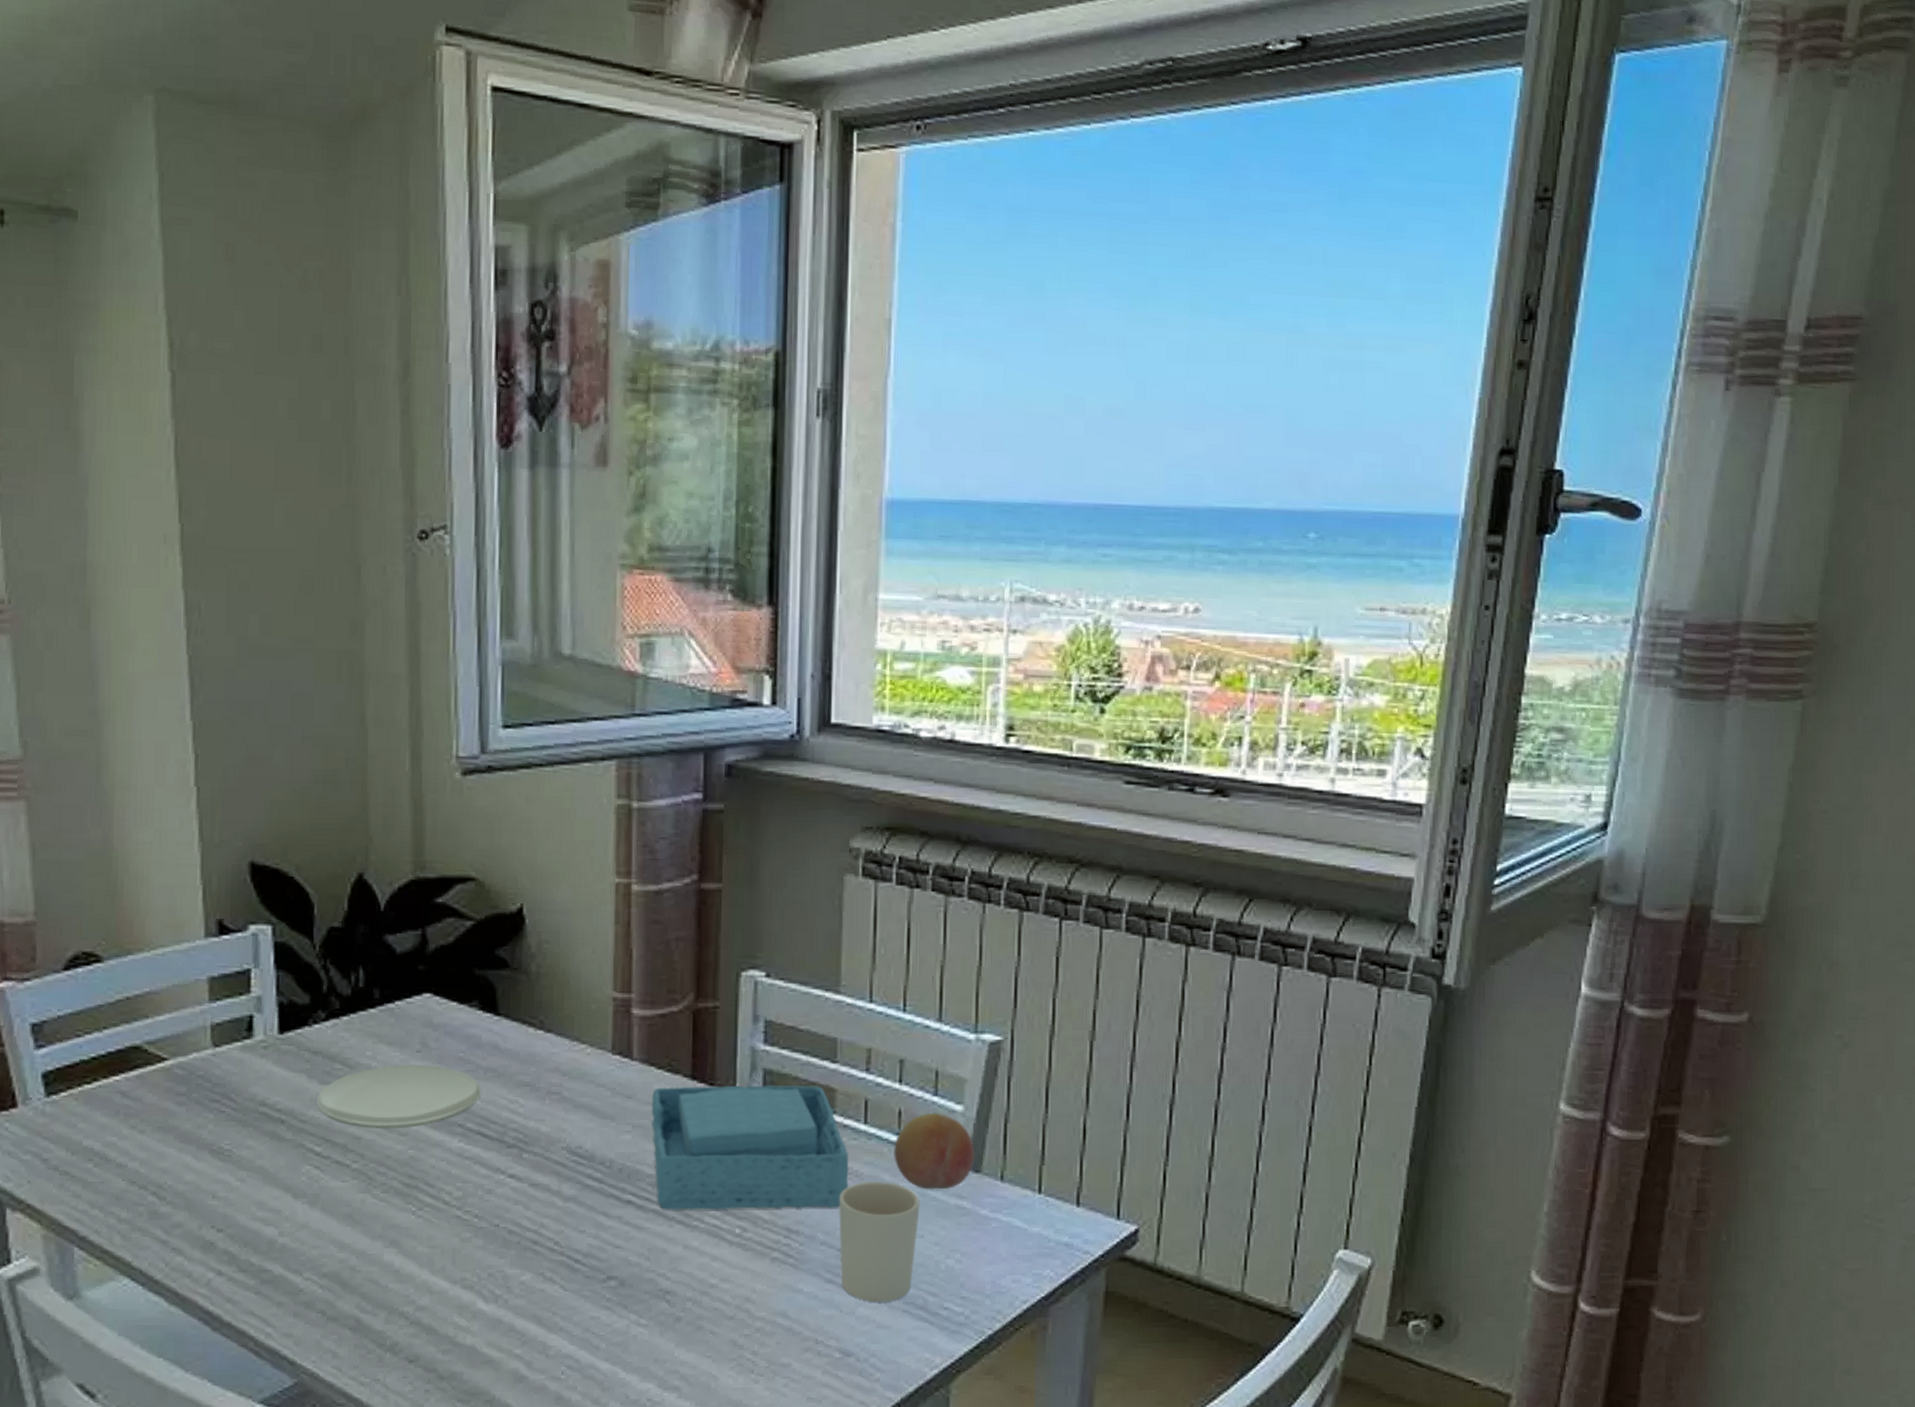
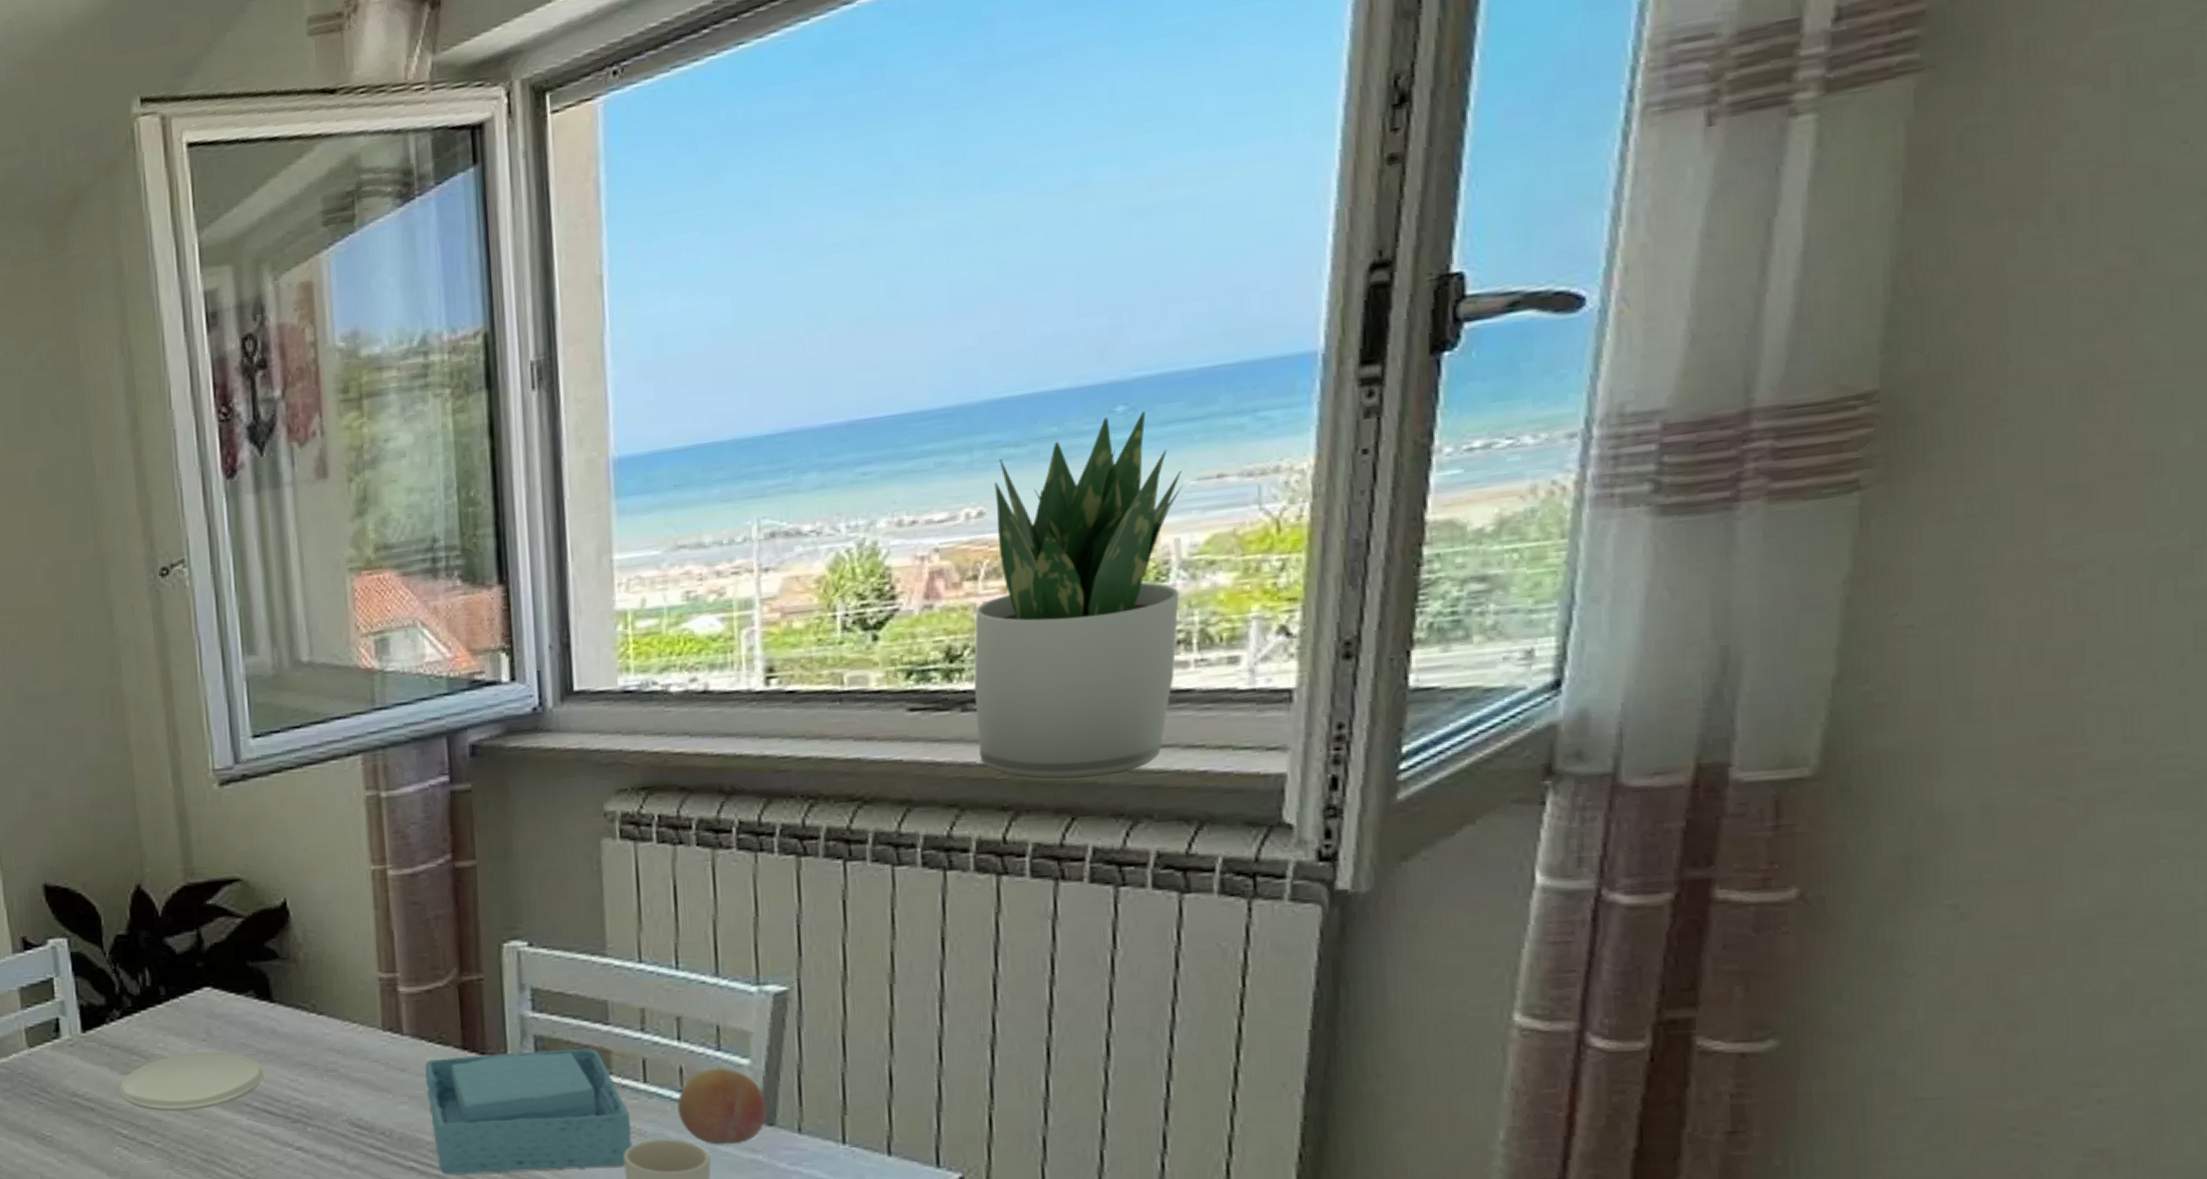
planter: none [1180,541,1354,864] -> present [973,411,1183,780]

